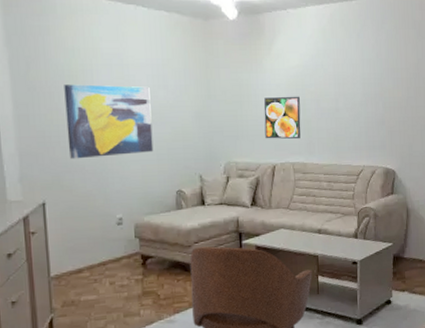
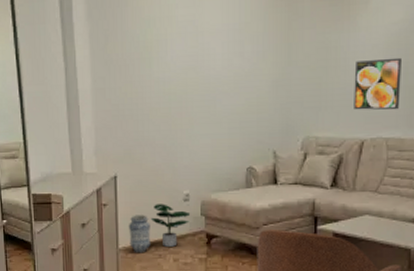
vase: none [59,240,85,280] -> present [128,215,151,253]
wall art: present [64,84,154,160] -> none [139,54,225,133]
potted plant: none [83,228,125,271] -> present [150,204,191,247]

